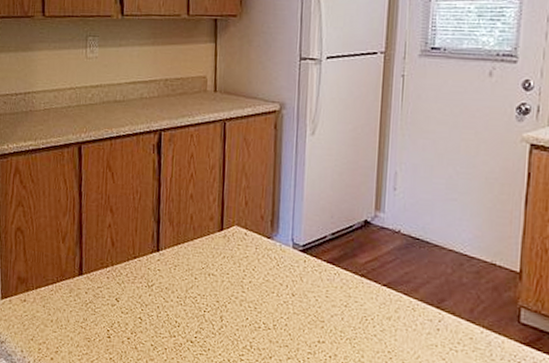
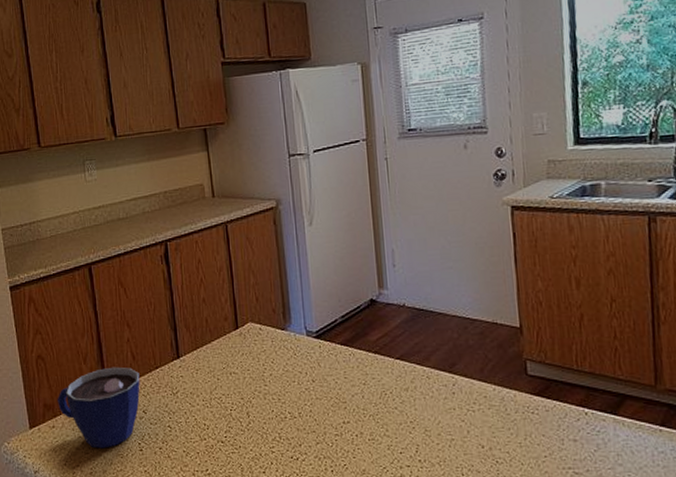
cup: none [31,250,117,330] -> present [57,366,140,449]

